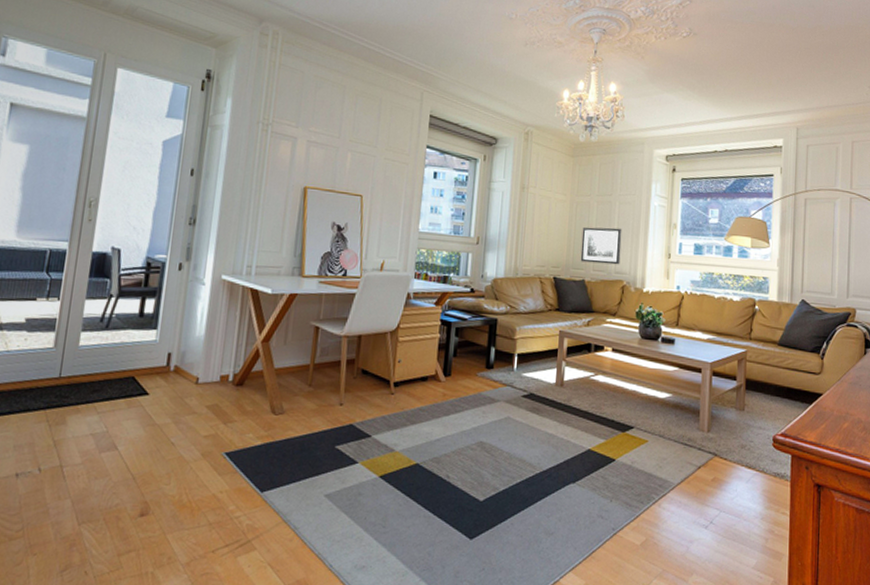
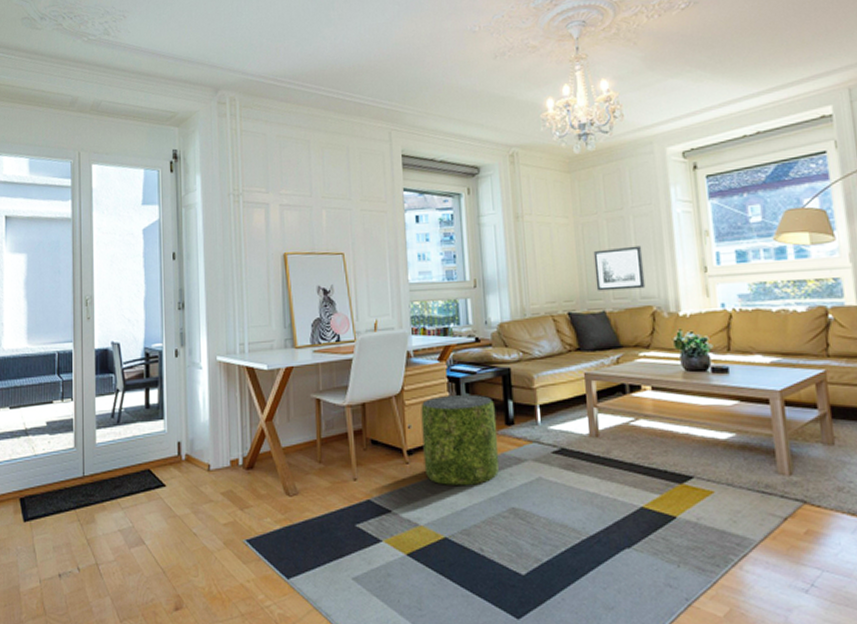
pouf: none [407,336,479,419] -> present [421,394,500,487]

